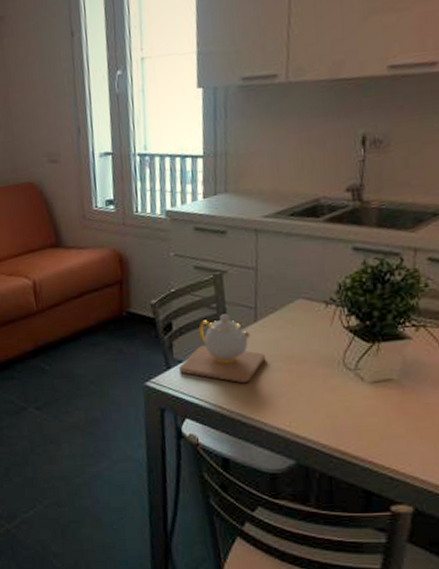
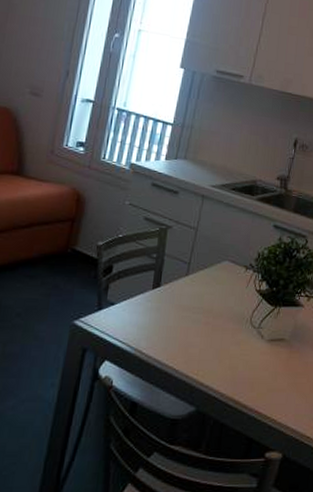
teapot: present [179,314,265,384] -> none [110,265,189,331]

